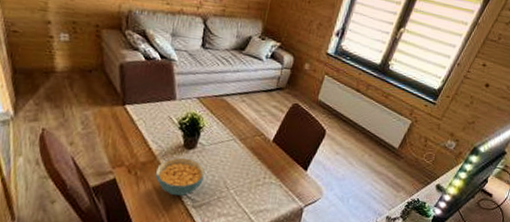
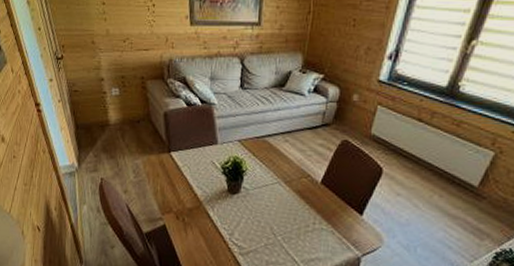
cereal bowl: present [155,157,206,196] -> none [201,202,251,242]

